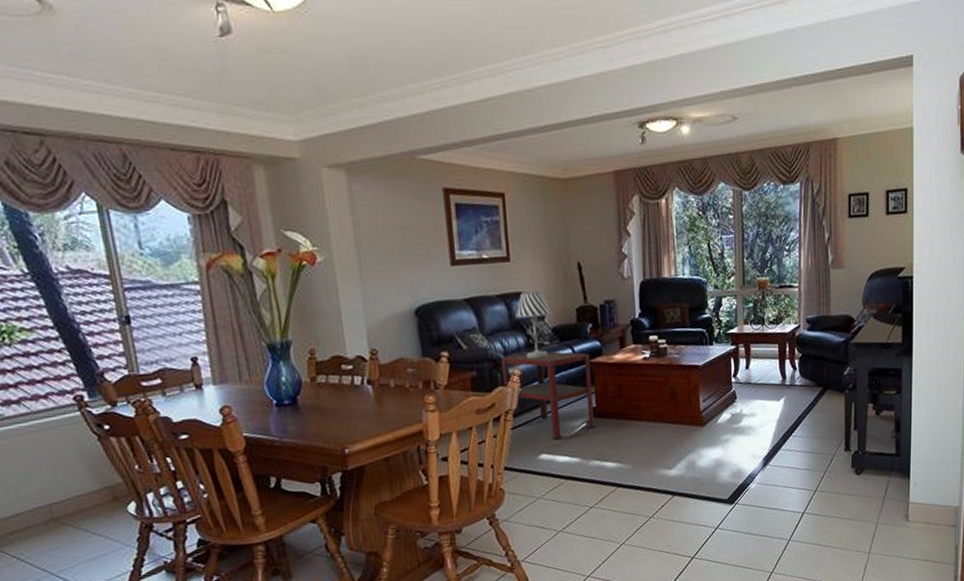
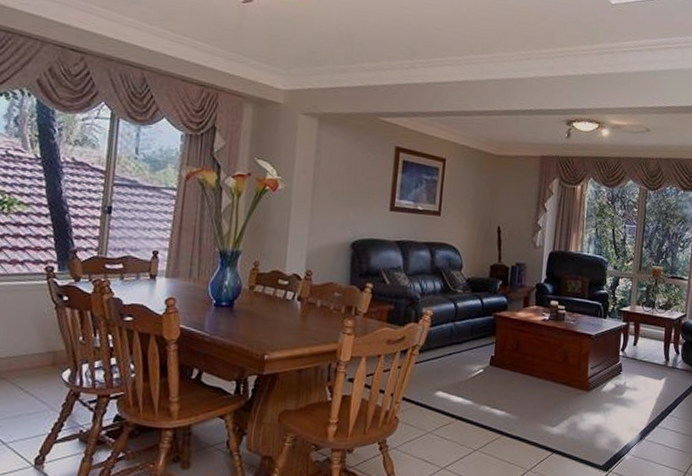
side table: present [501,351,596,439] -> none [414,297,496,380]
table lamp: present [516,291,552,359] -> none [437,243,469,303]

